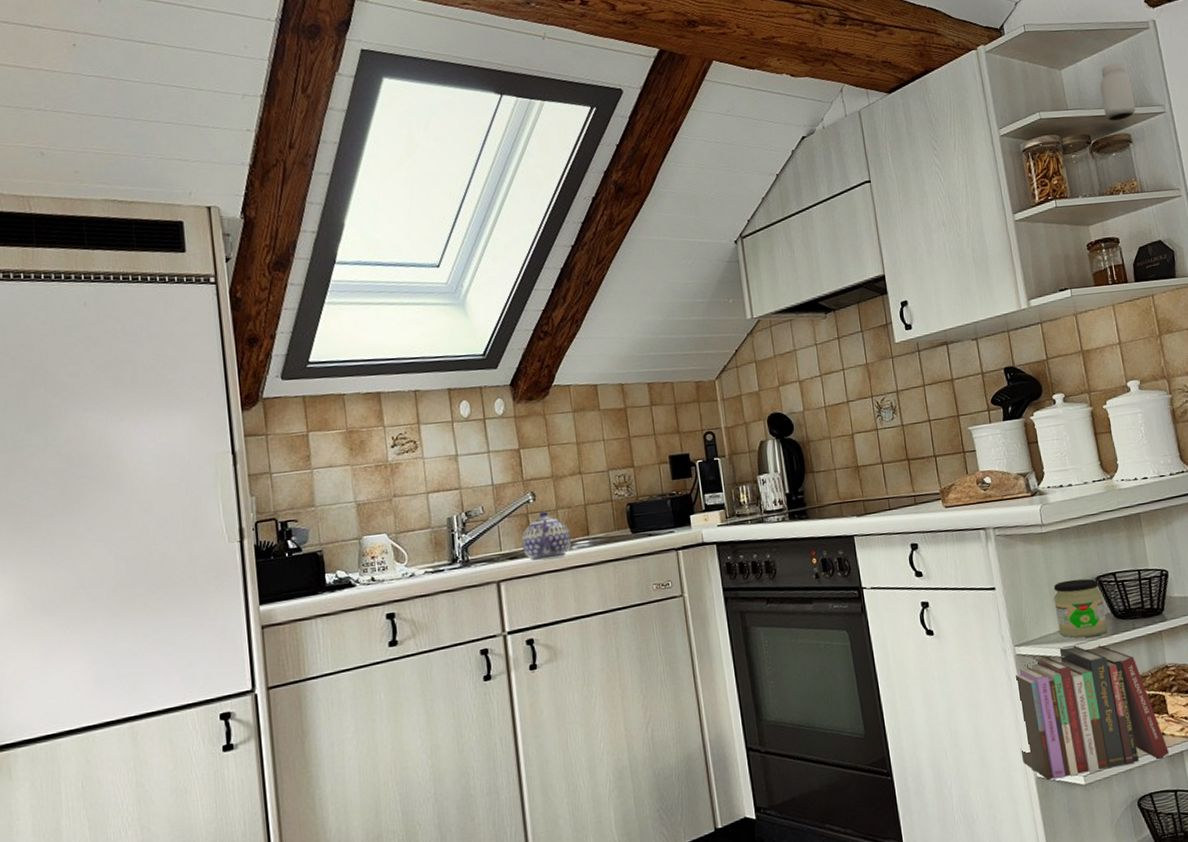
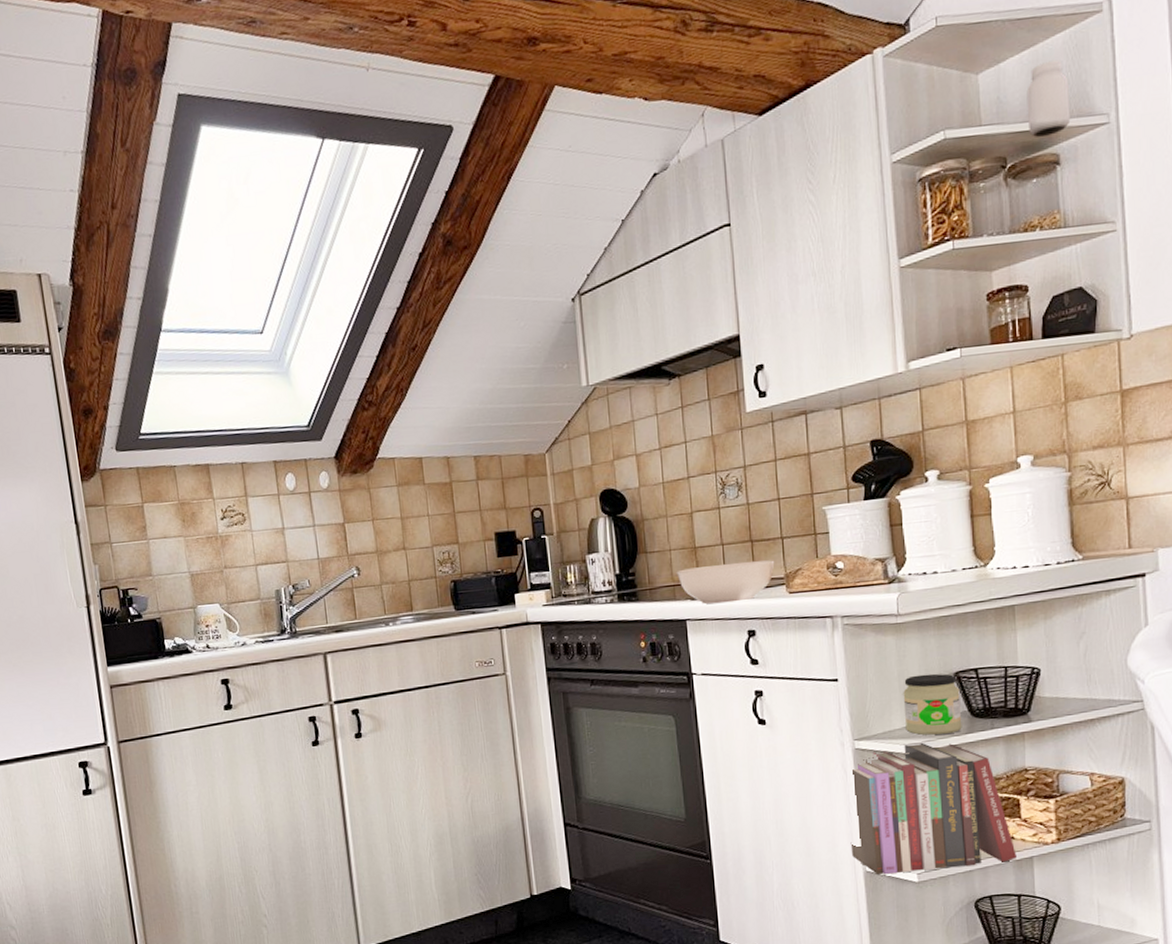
teapot: present [521,511,572,562] -> none [346,585,396,635]
bowl: none [842,476,930,520] -> present [677,560,775,605]

